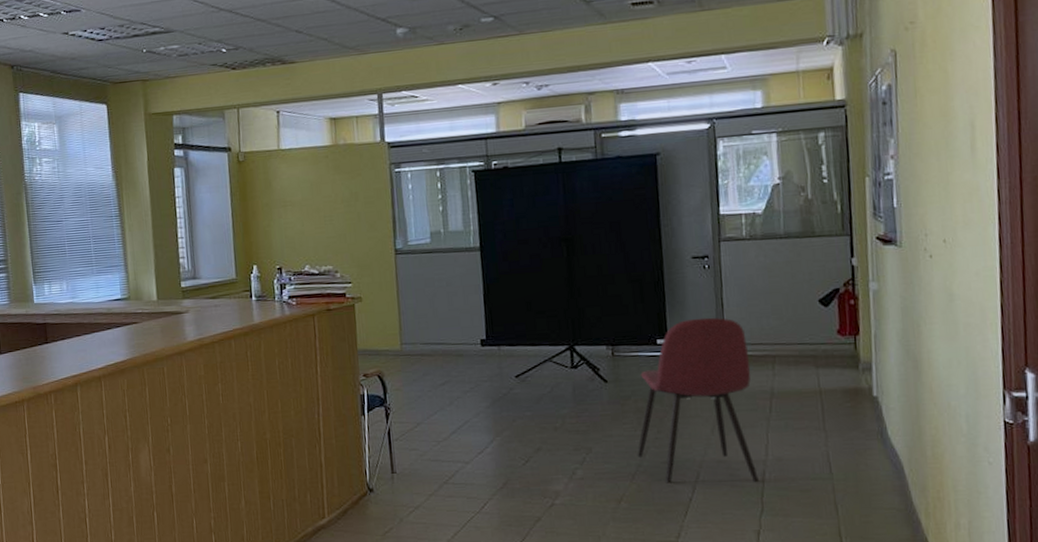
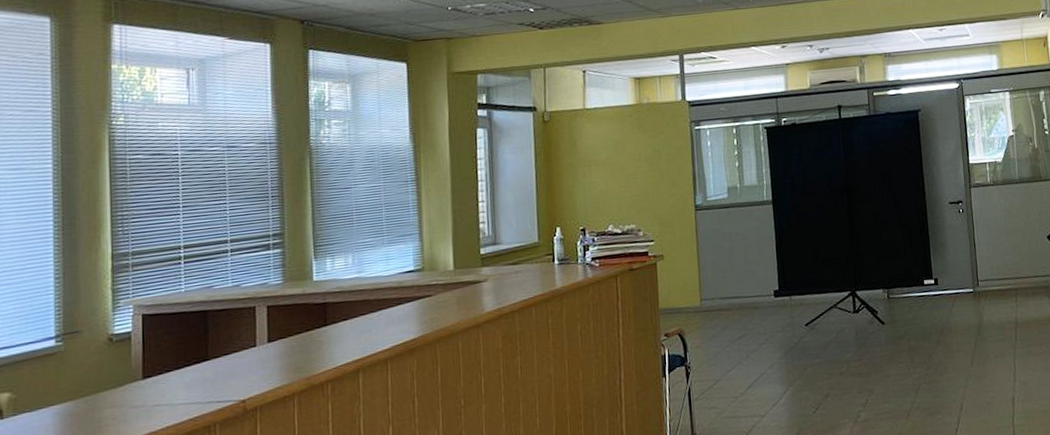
dining chair: present [637,317,760,483] -> none [911,257,1011,417]

